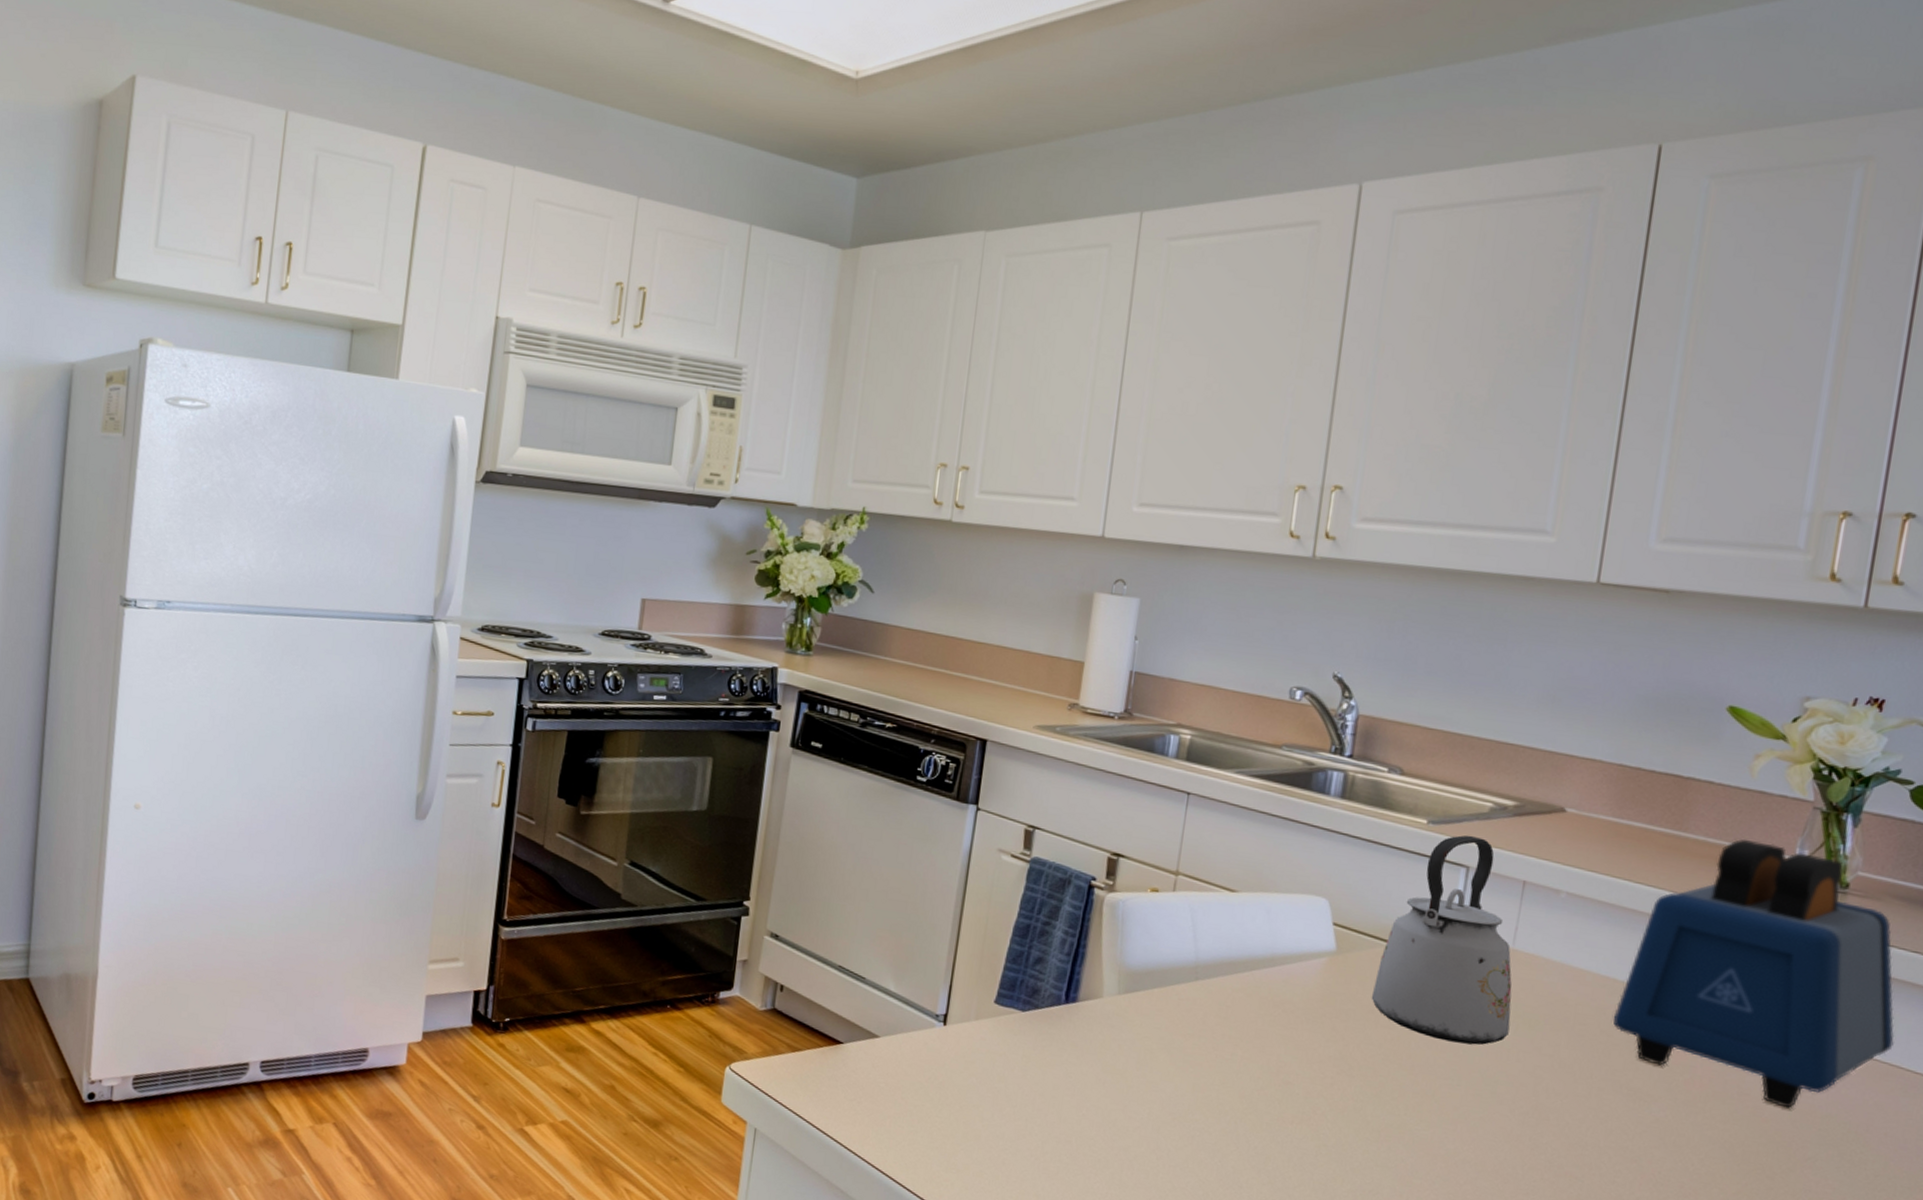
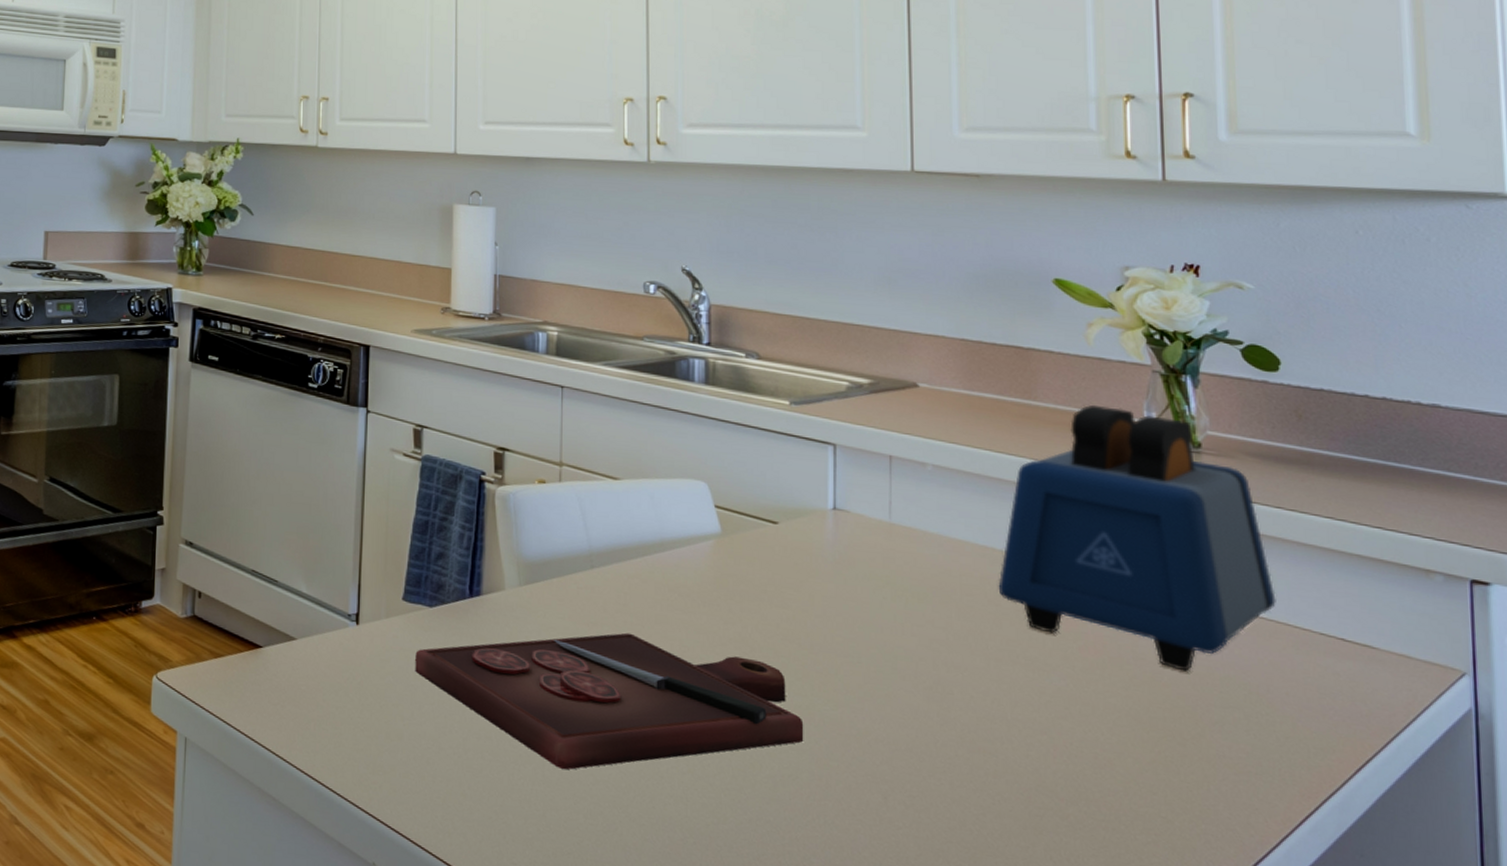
cutting board: none [1000,1045,1393,1176] -> present [415,632,804,770]
kettle: present [1371,835,1513,1045] -> none [761,413,900,621]

